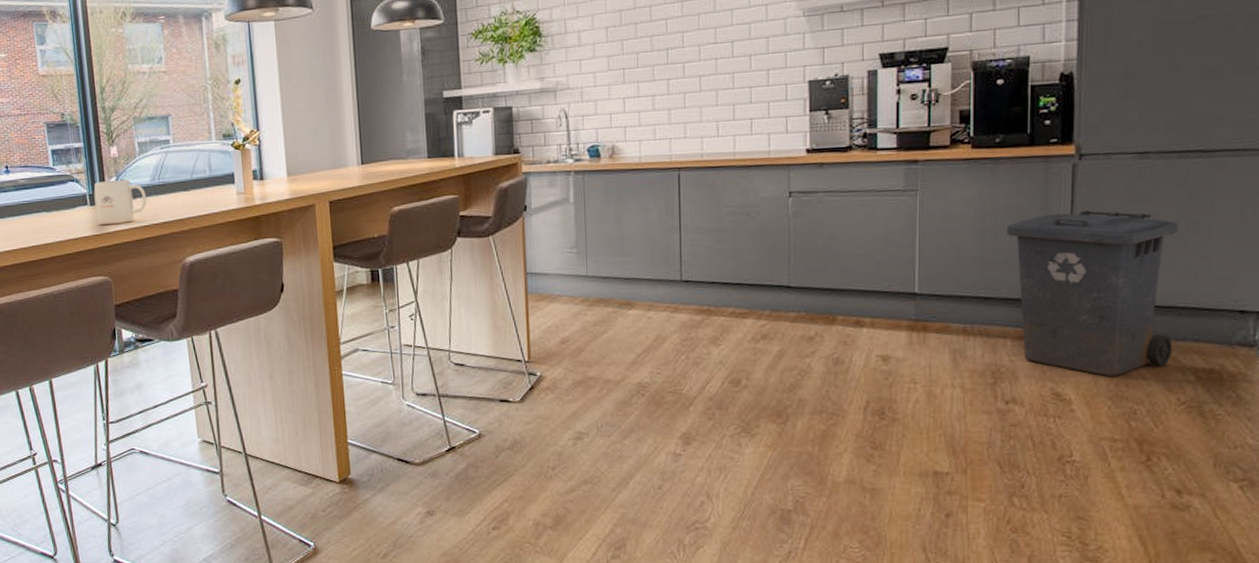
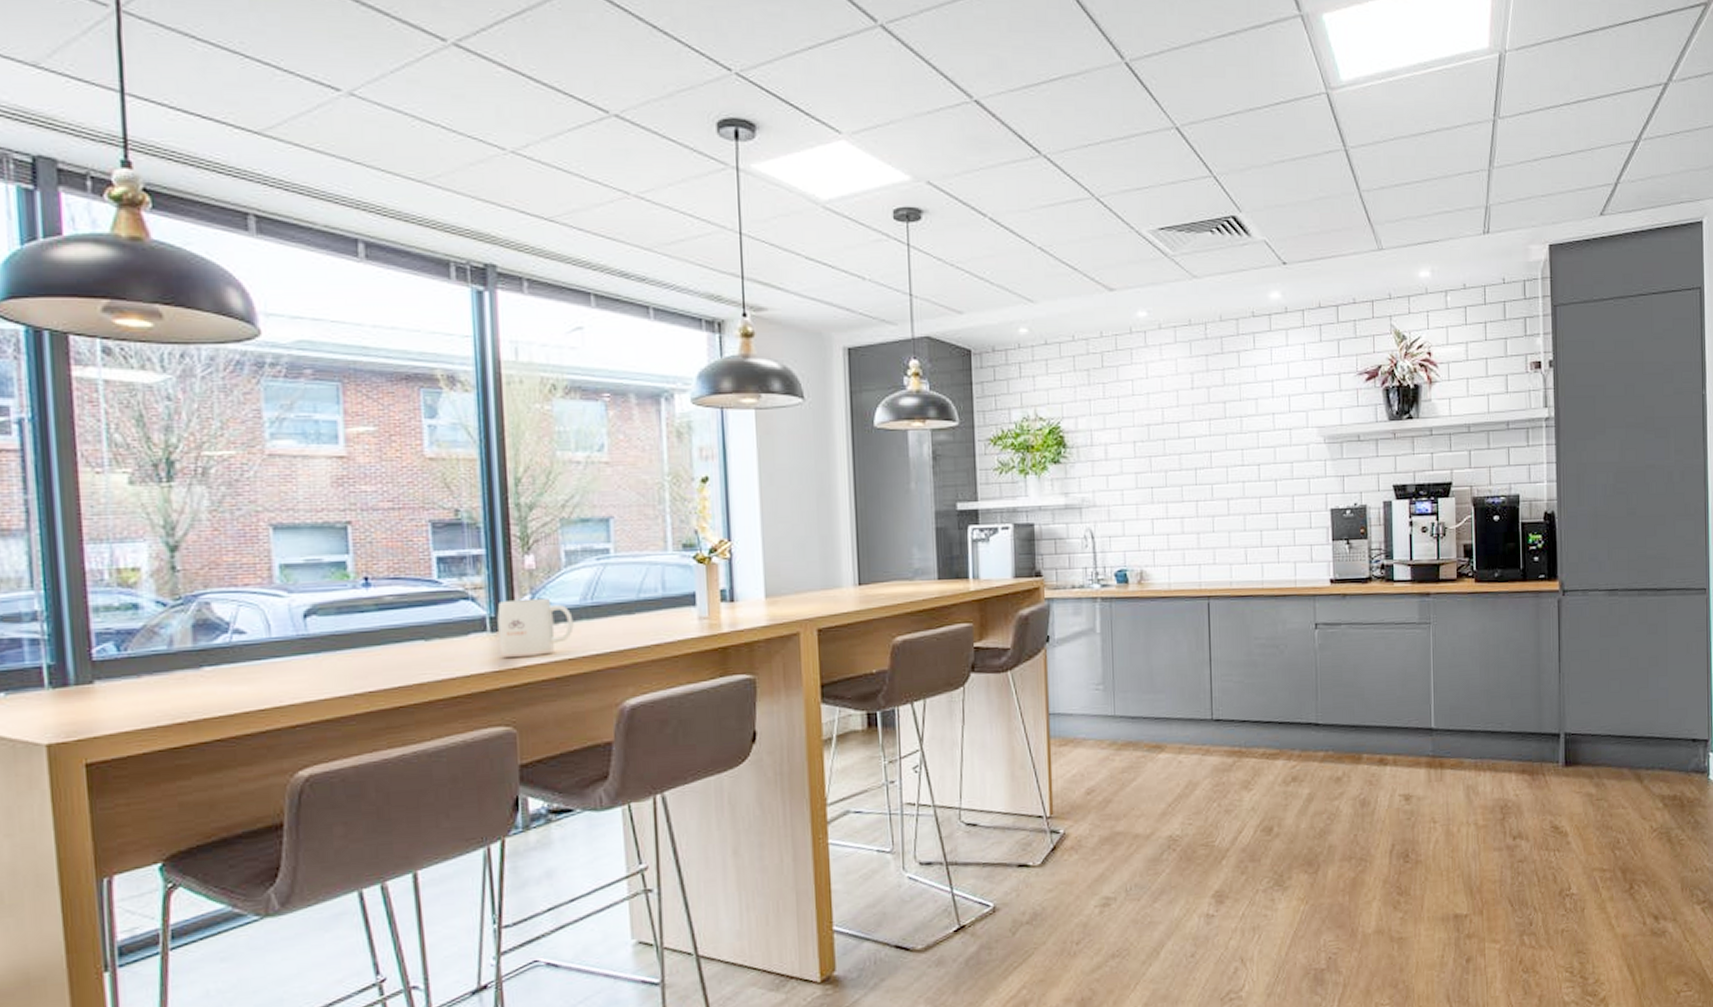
recycling bin: present [1007,209,1179,377] -> none [1507,643,1644,808]

